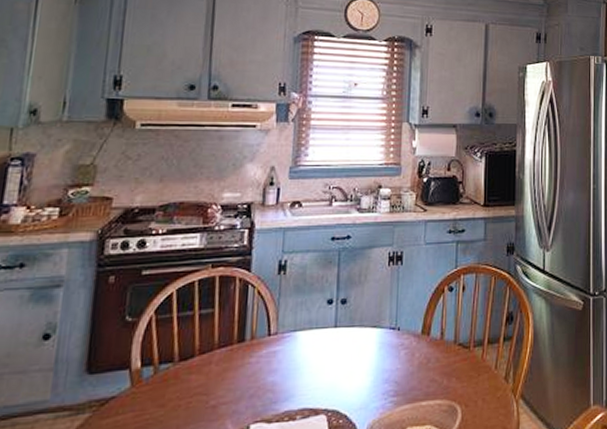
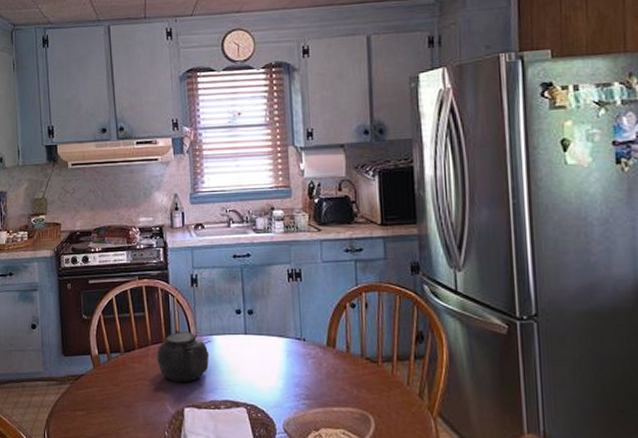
teapot: none [222,327,294,393] -> present [157,330,211,382]

